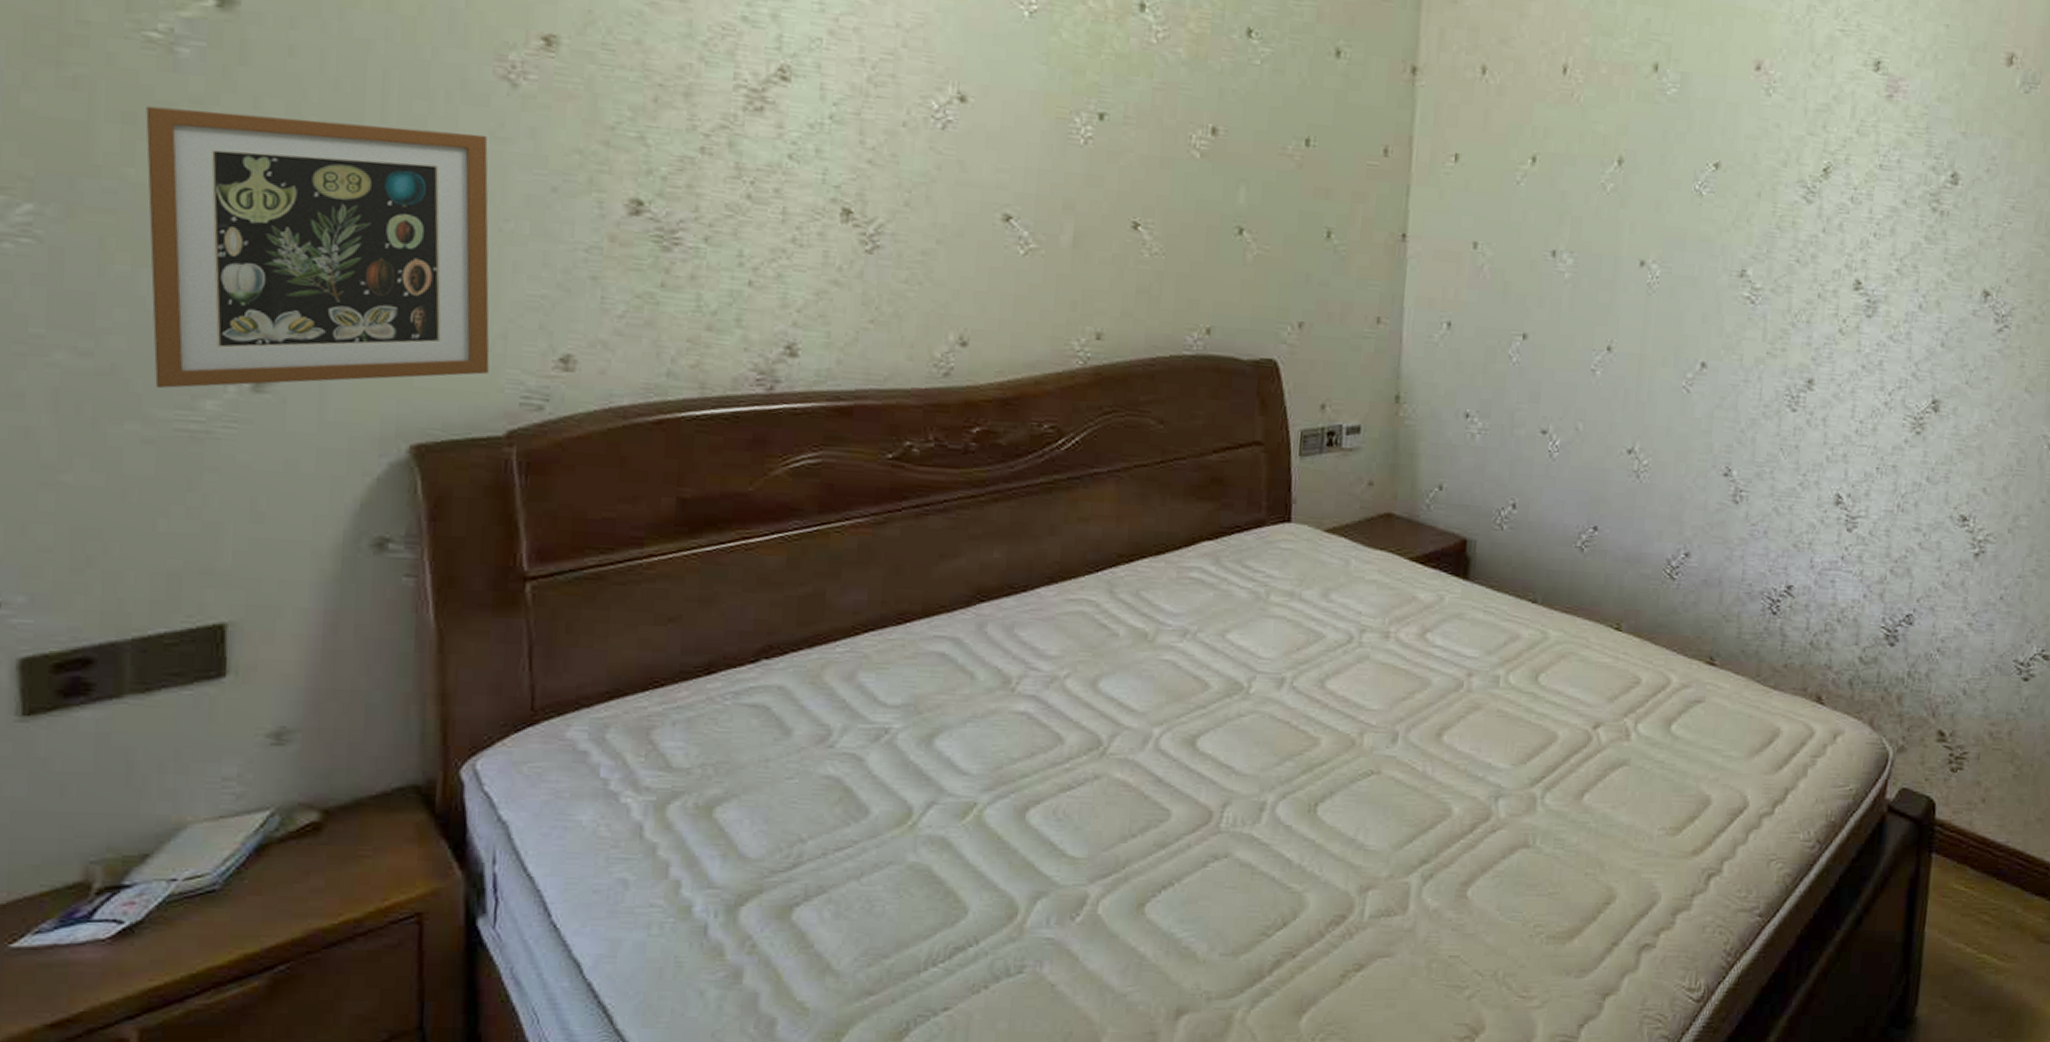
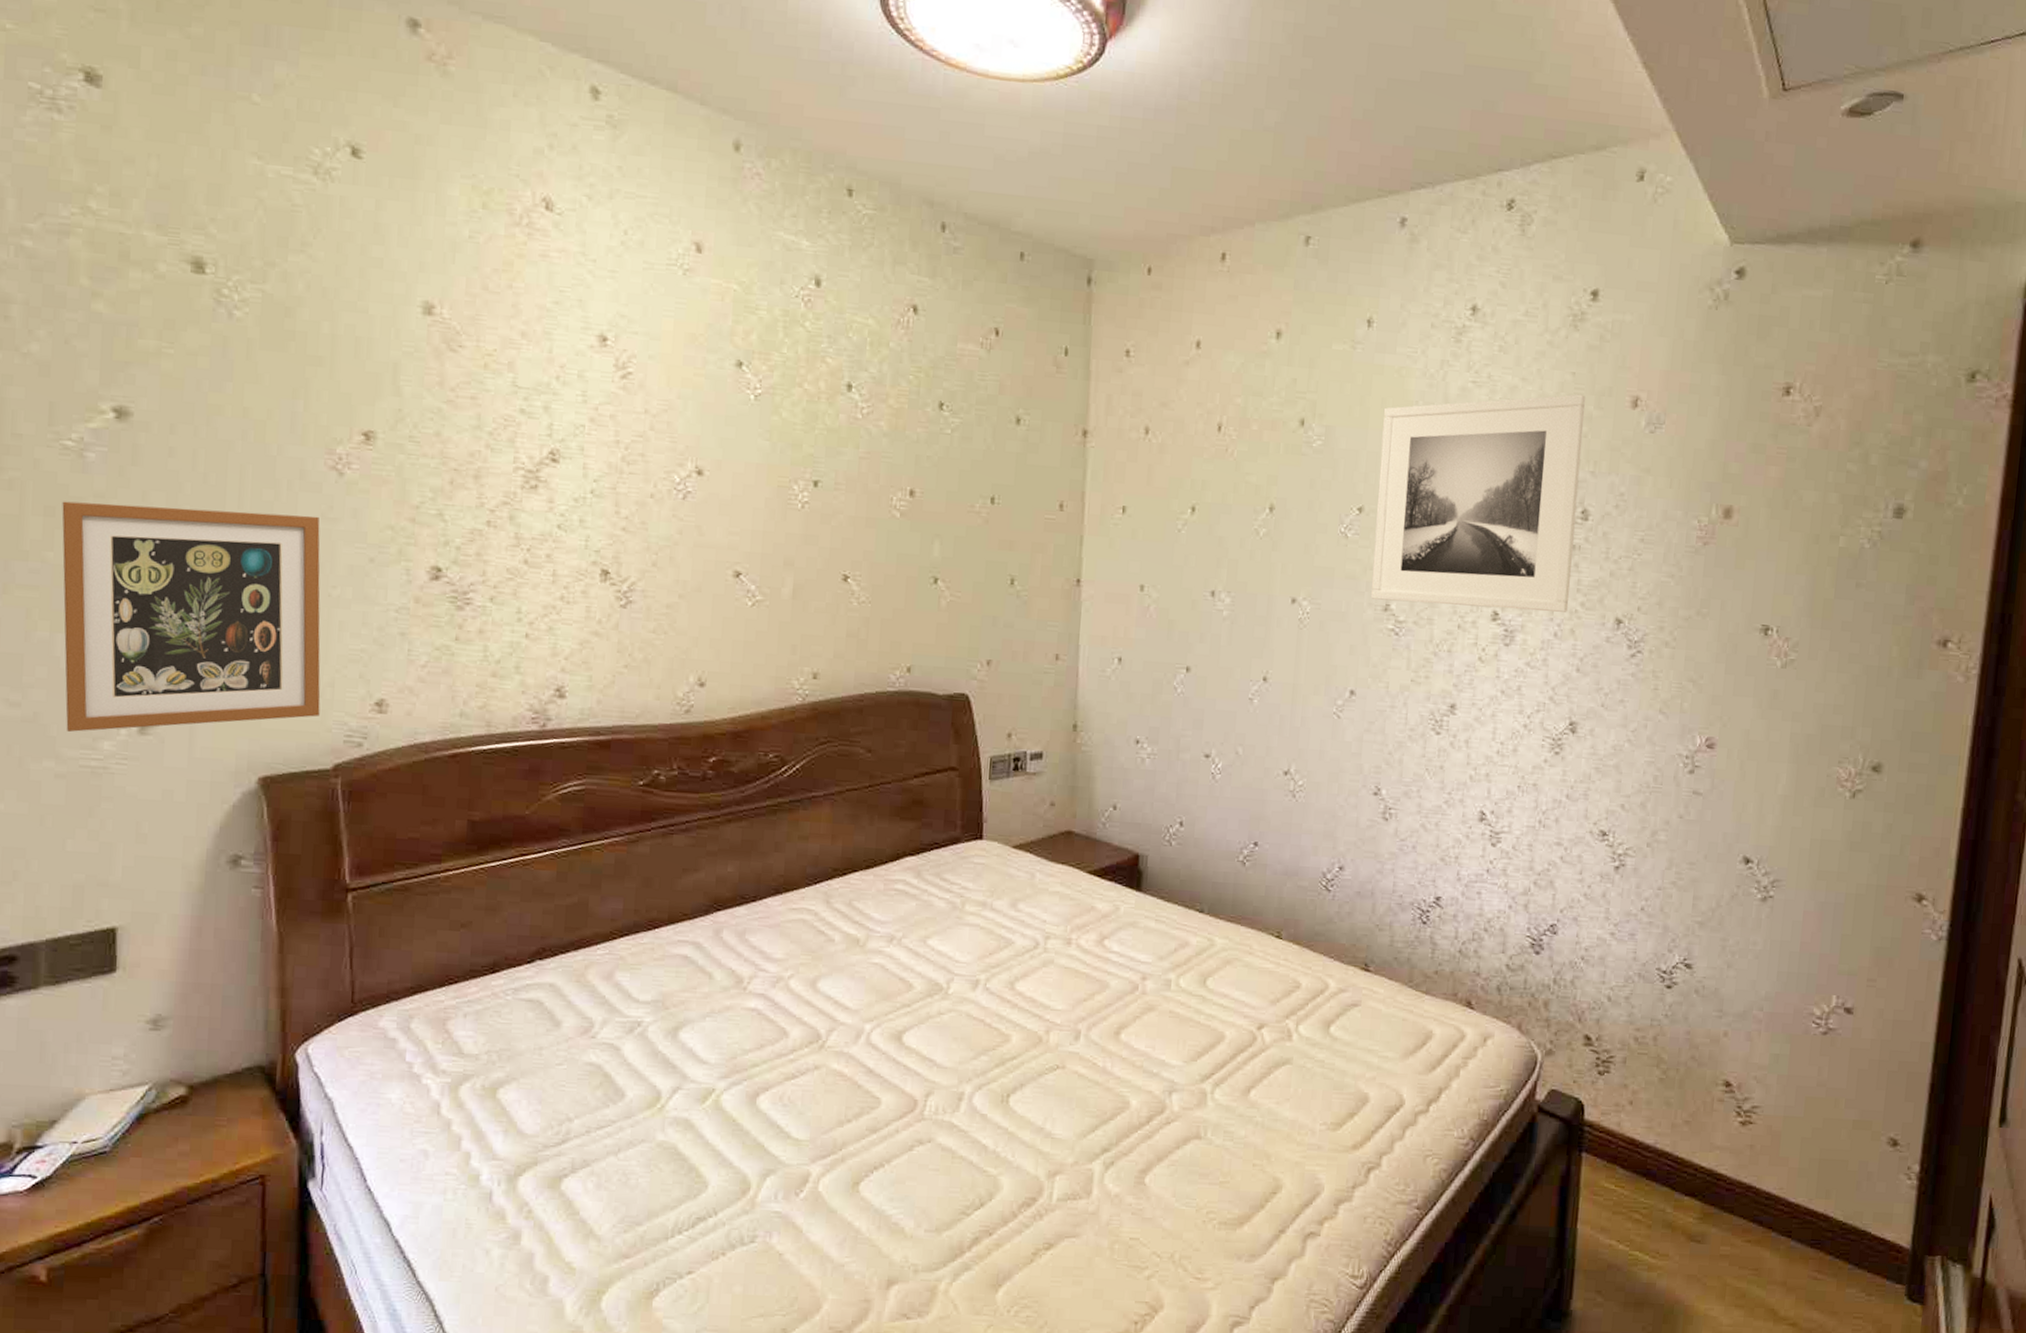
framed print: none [1726,48,1959,283] -> present [1371,394,1585,612]

